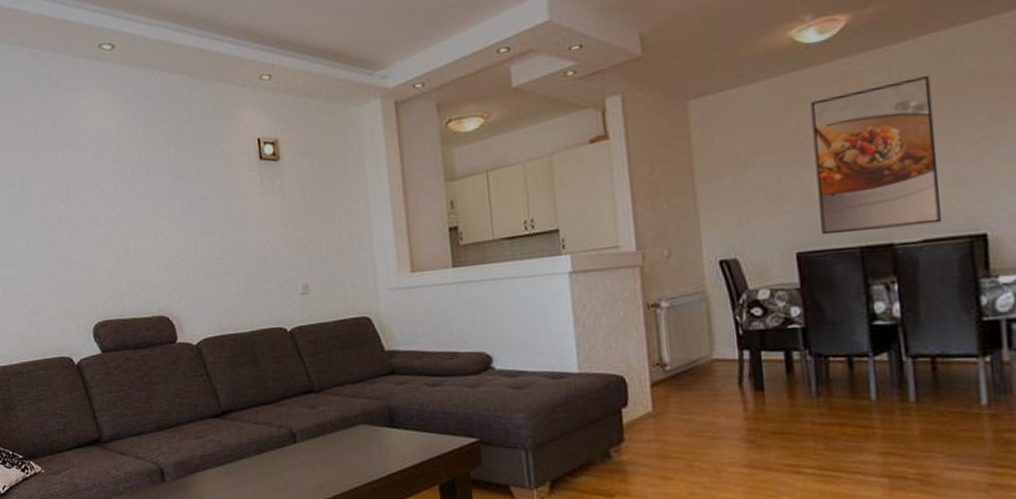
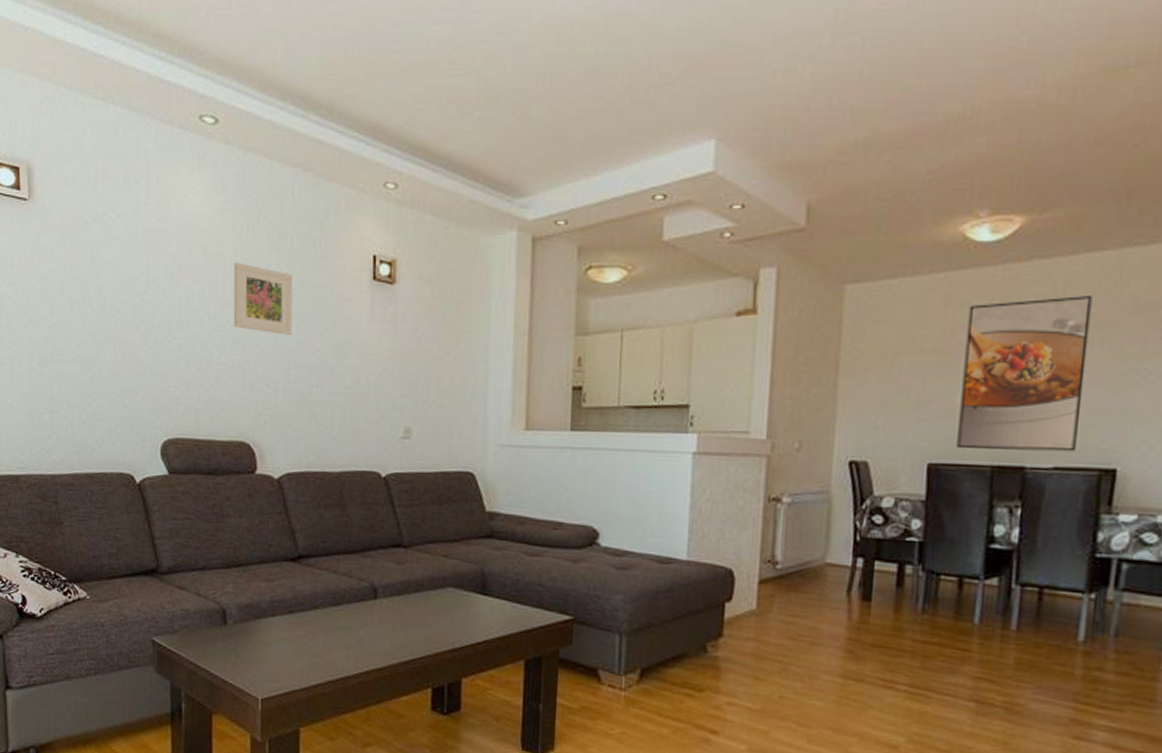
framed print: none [140,161,195,218] -> present [233,262,293,335]

